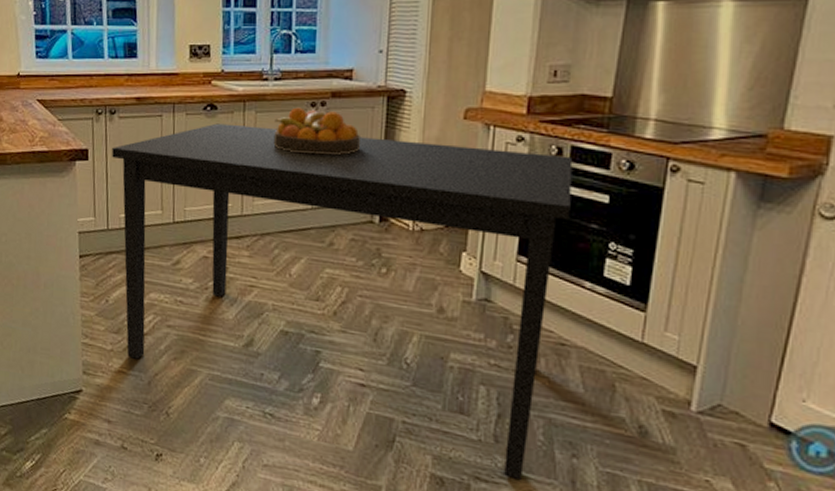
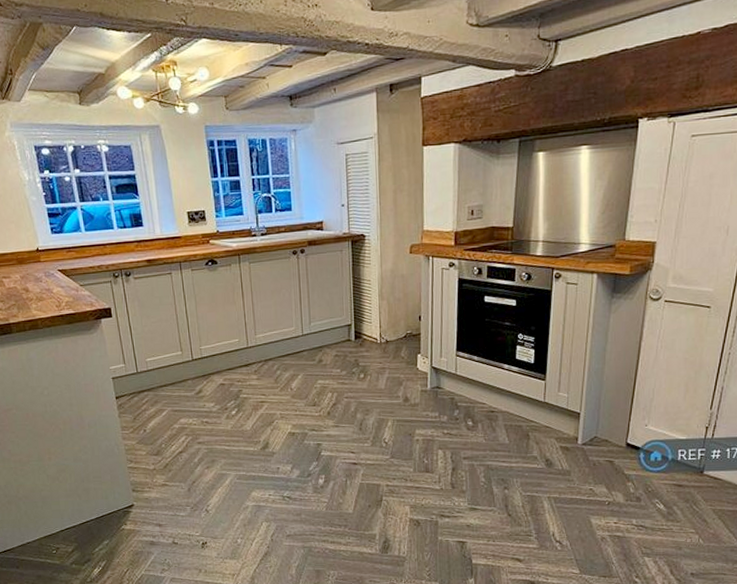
dining table: present [112,123,573,480] -> none [132,274,490,511]
fruit bowl: present [273,107,360,156] -> none [265,256,334,293]

